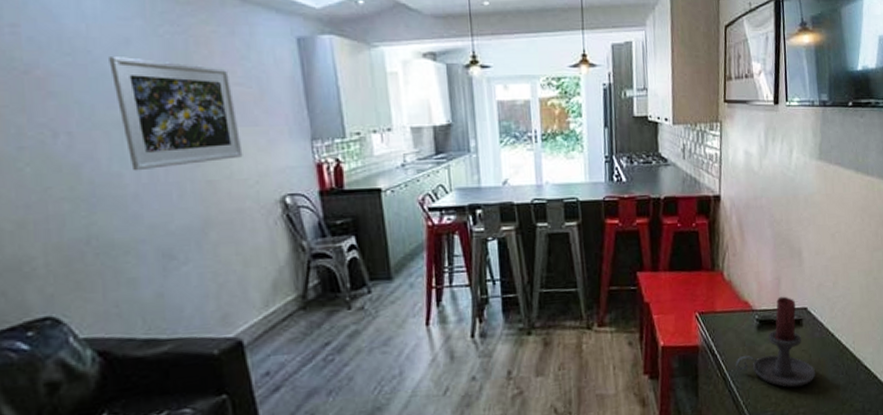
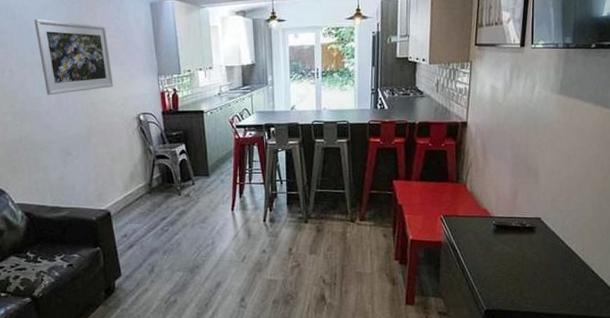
candle holder: present [736,296,816,388] -> none [473,207,545,282]

